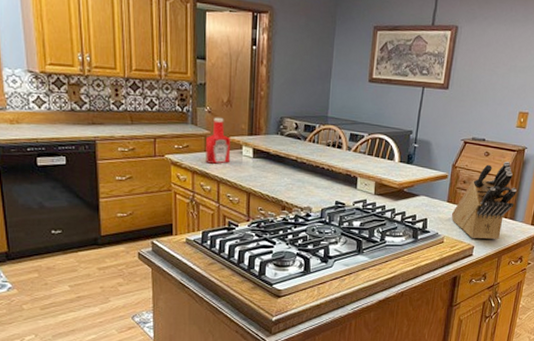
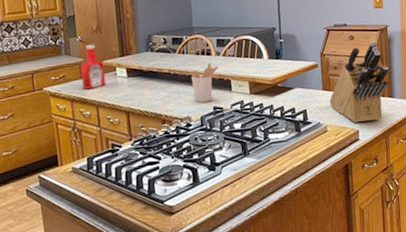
utensil holder: none [317,156,347,196] -> present [190,62,219,103]

